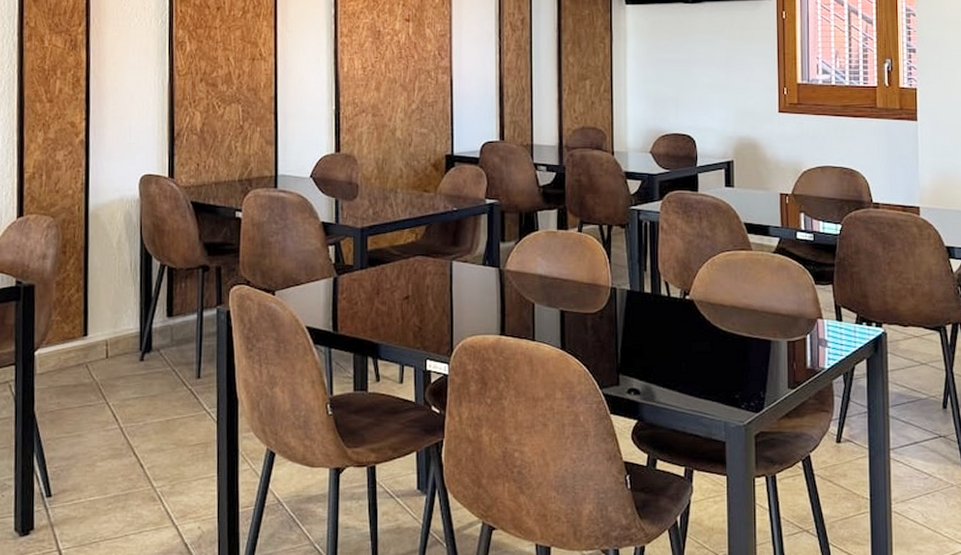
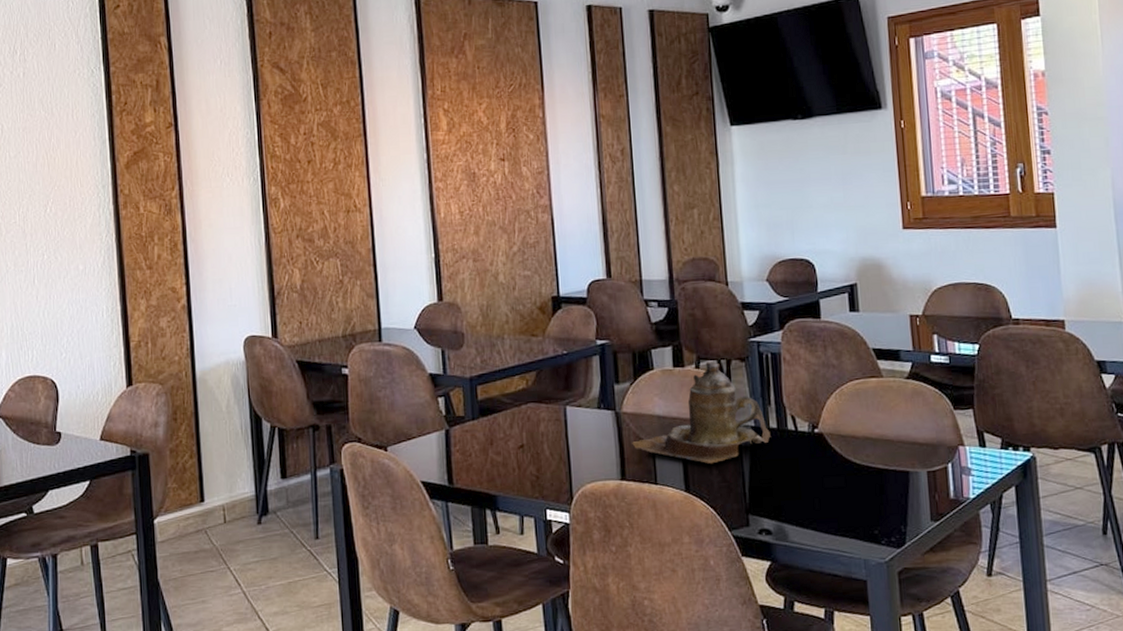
teapot: none [513,226,646,324] -> present [632,361,772,464]

